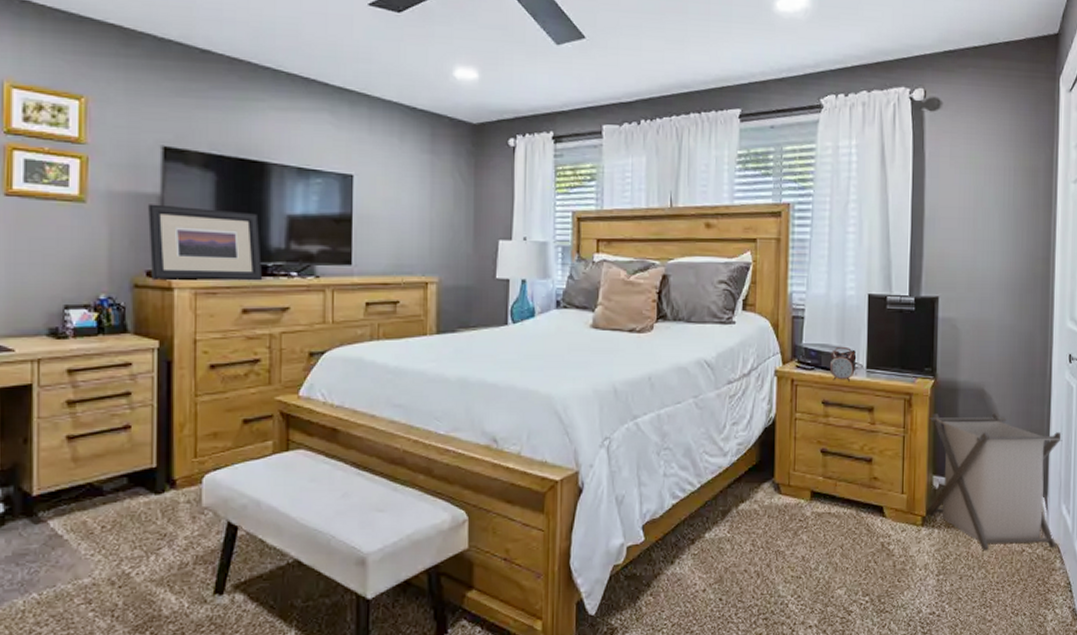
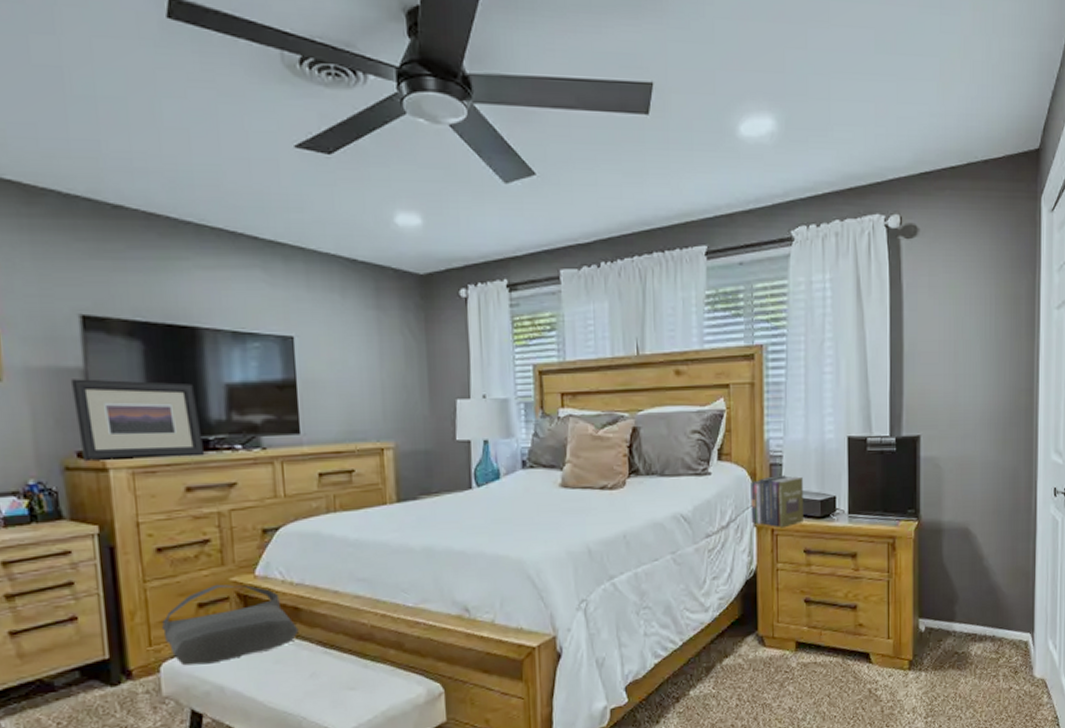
tote bag: none [207,402,335,479] -> present [161,584,299,666]
books: none [772,327,823,379] -> present [751,474,803,528]
alarm clock: present [829,346,857,383] -> none [810,492,838,530]
laundry basket: present [927,413,1063,550] -> none [913,552,1048,690]

